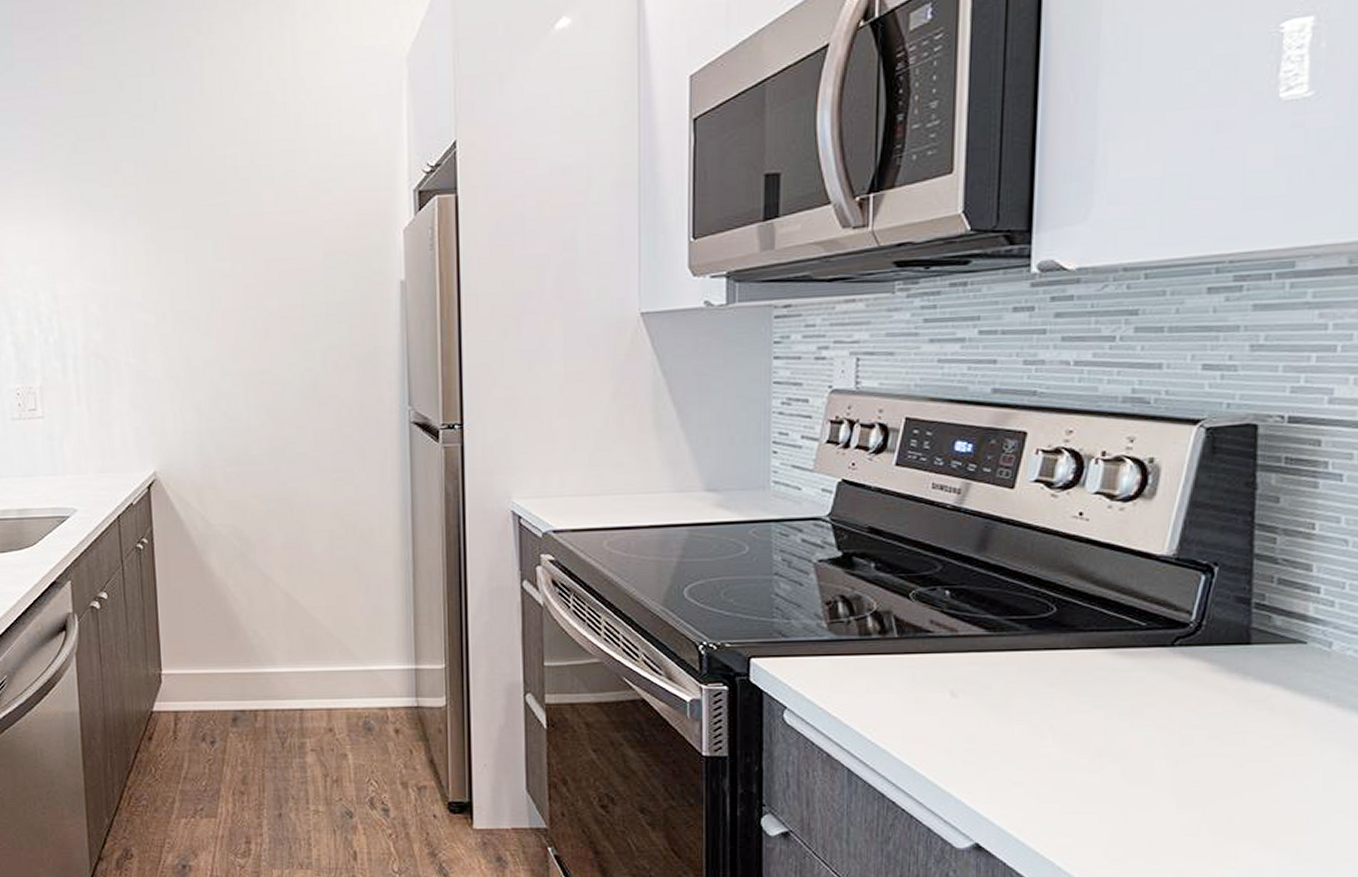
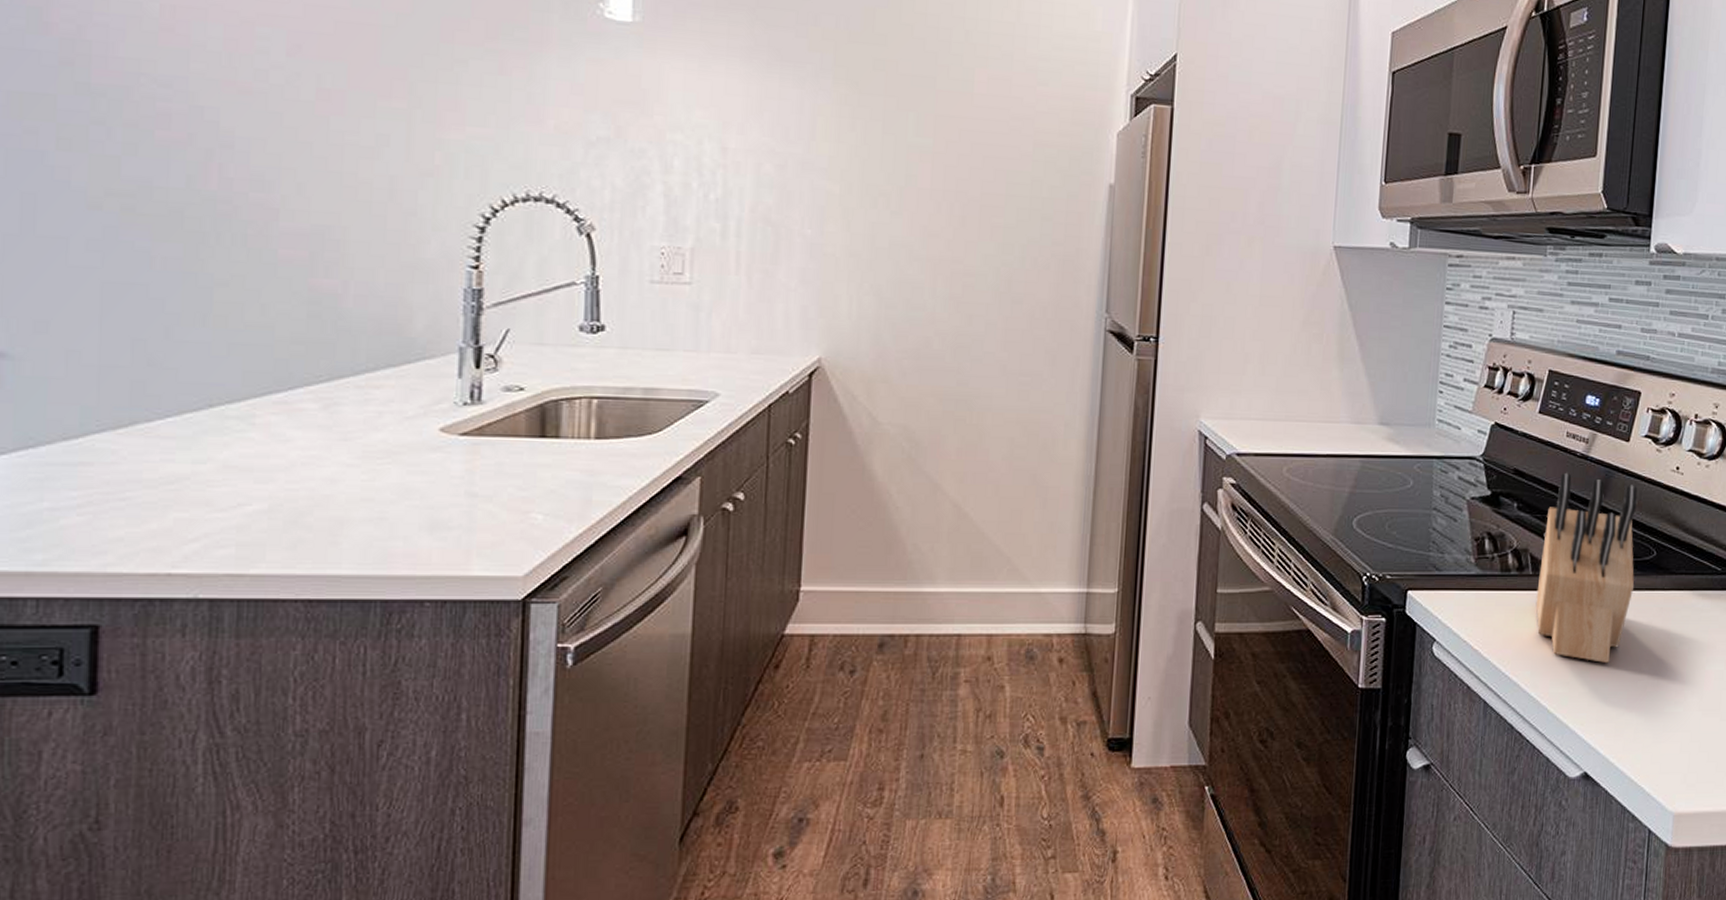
knife block: none [904,528,1030,730] -> present [1536,473,1638,664]

